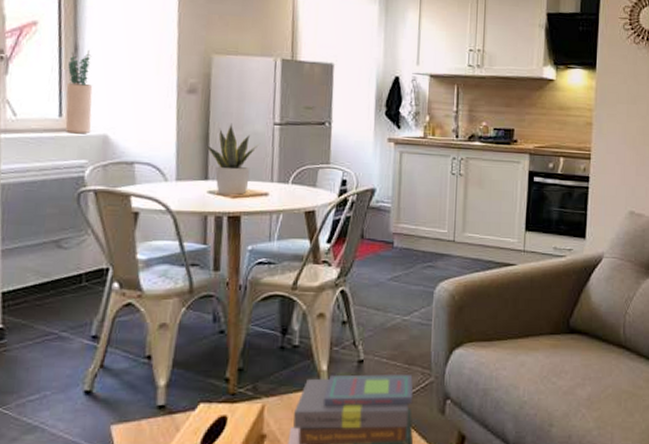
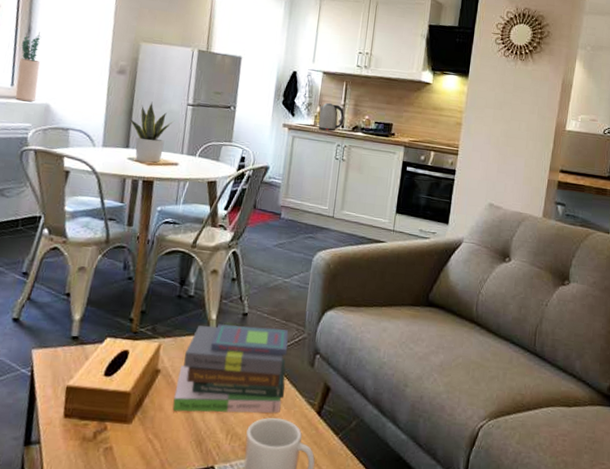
kettle: none [428,110,458,143] -> present [318,102,344,132]

